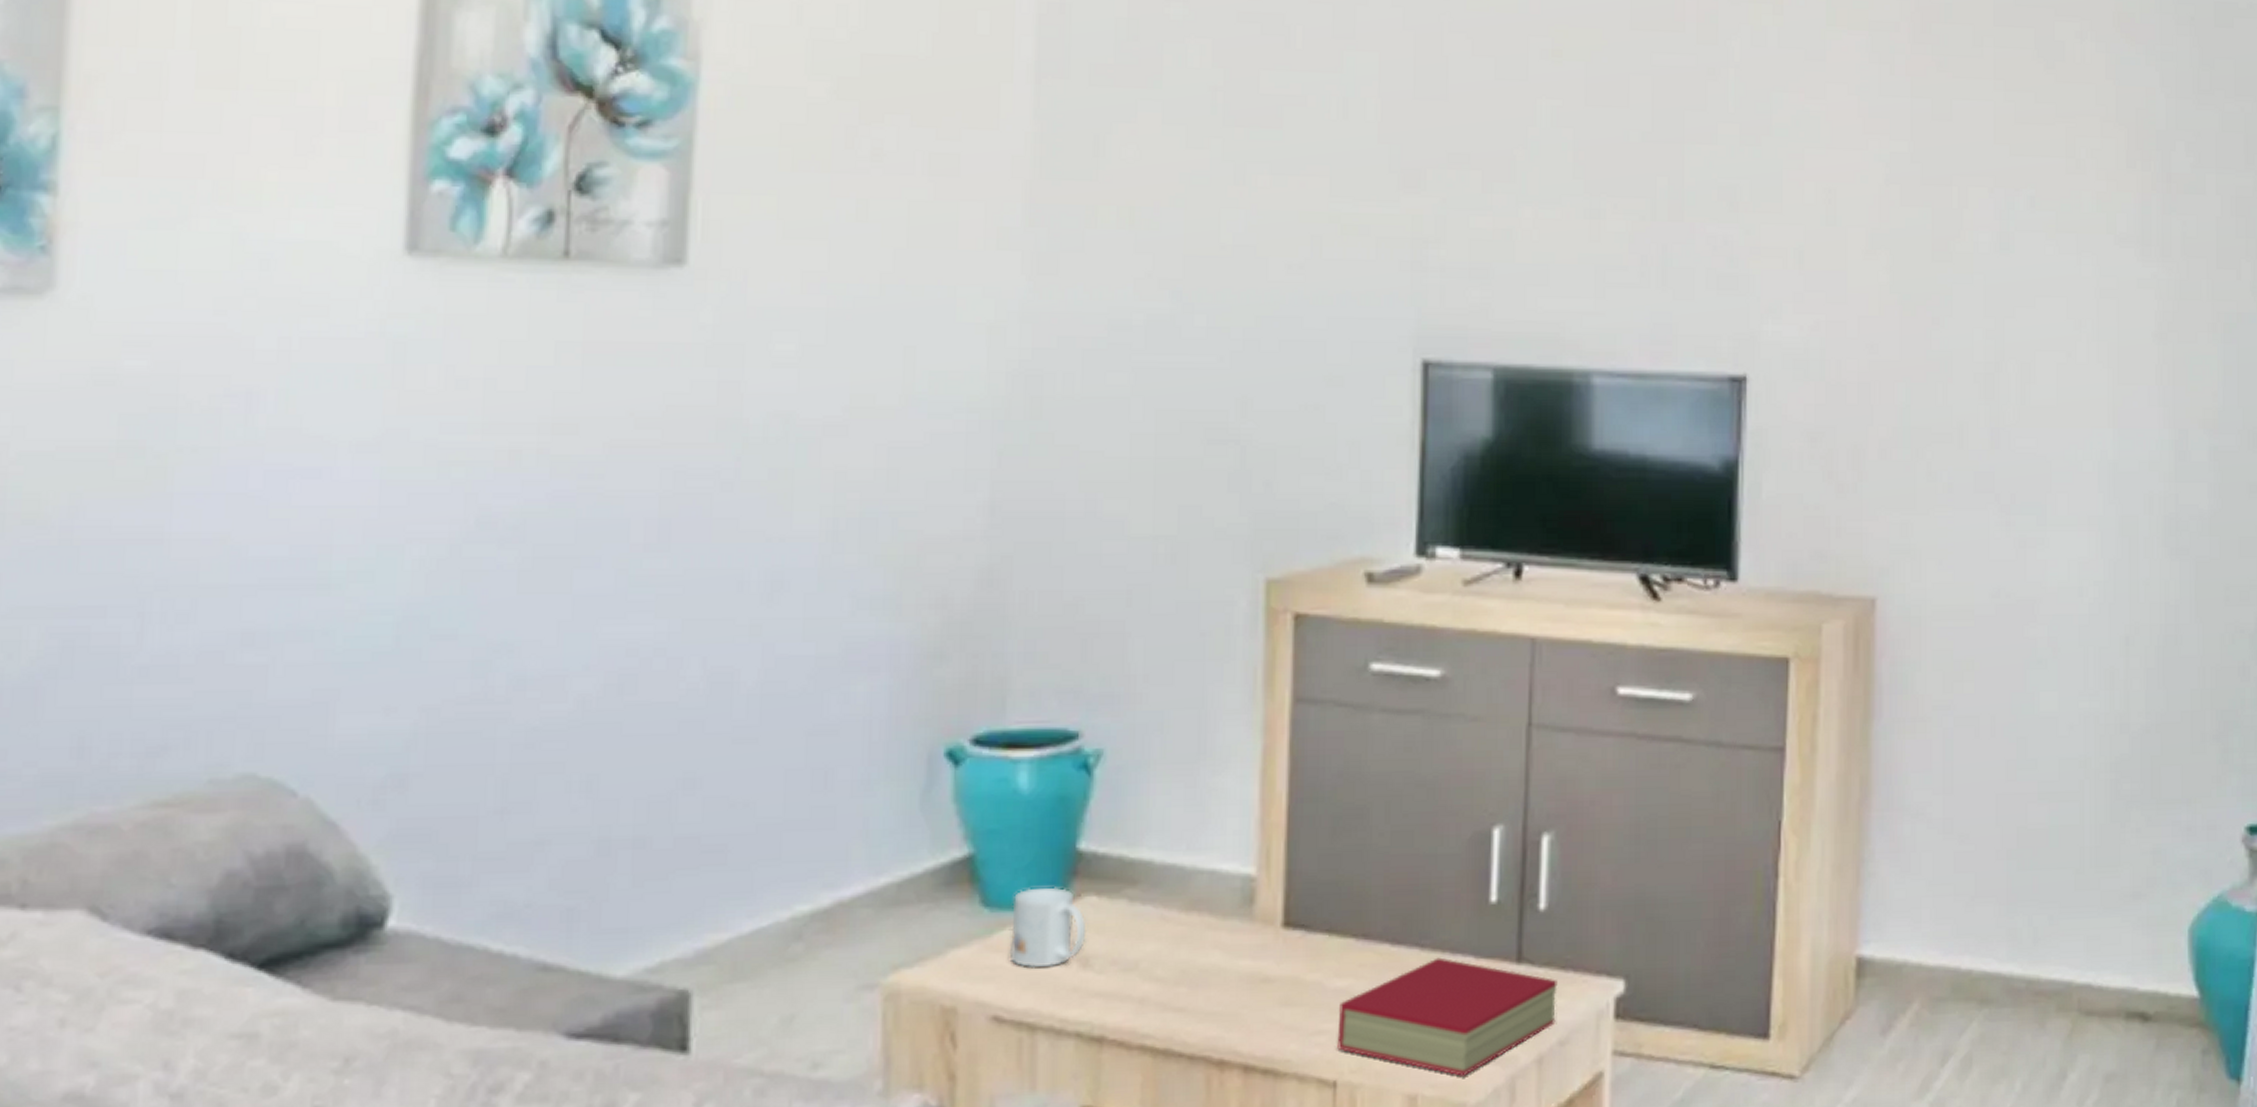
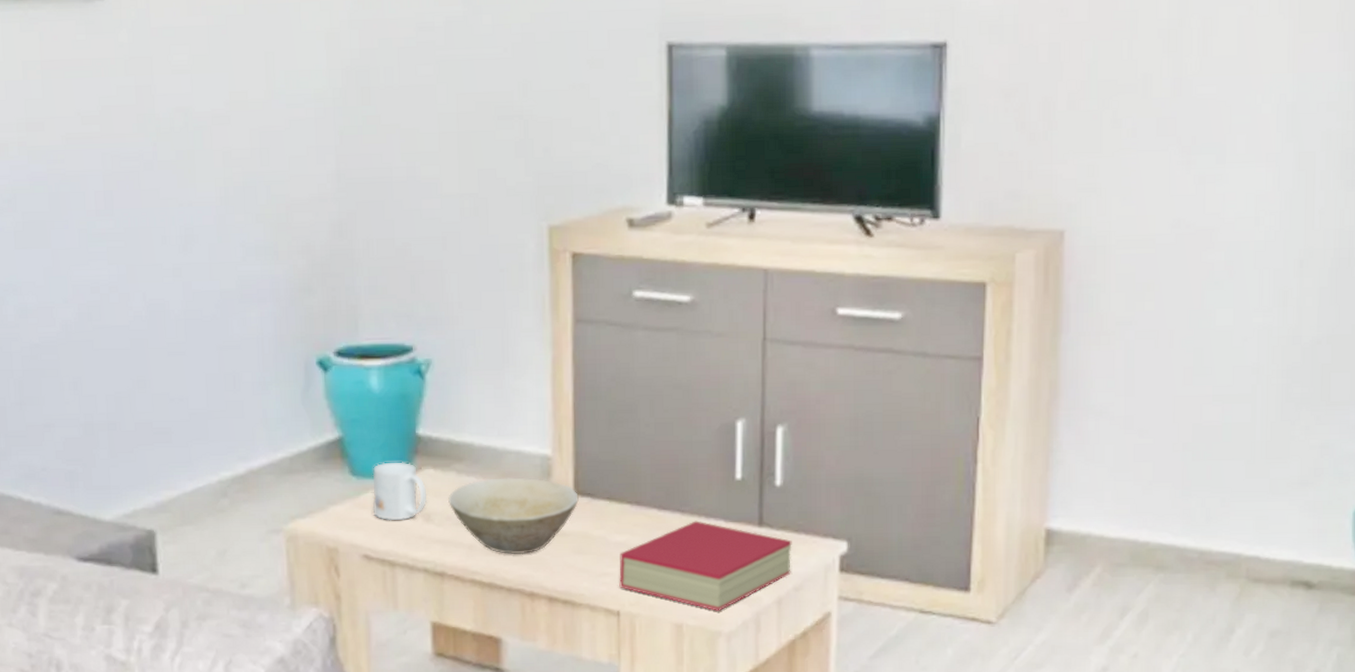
bowl: none [1115,905,1289,1009] -> present [448,477,579,555]

